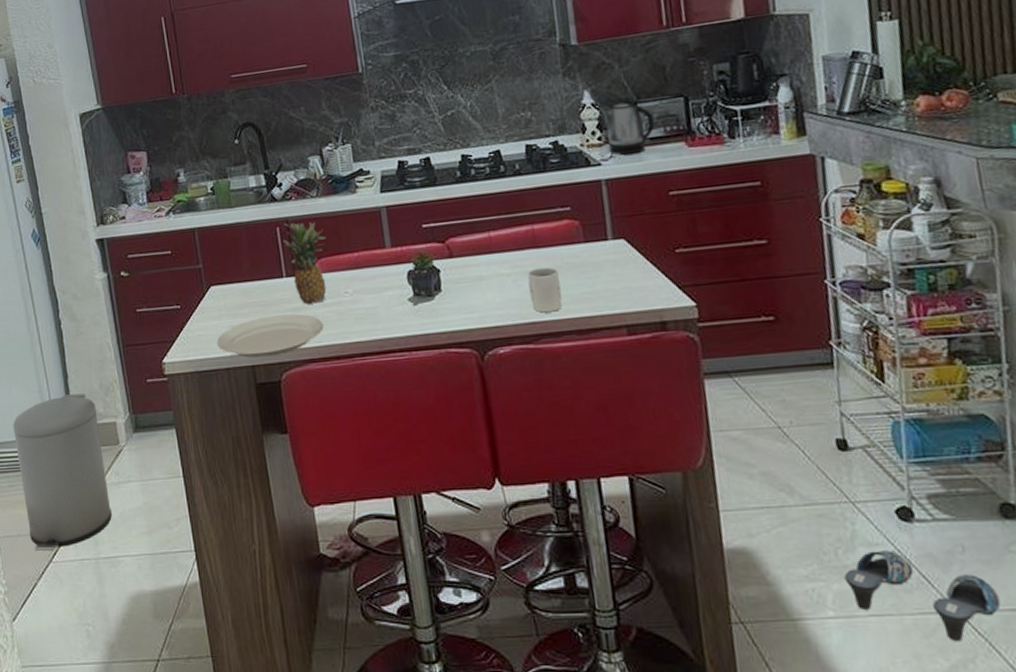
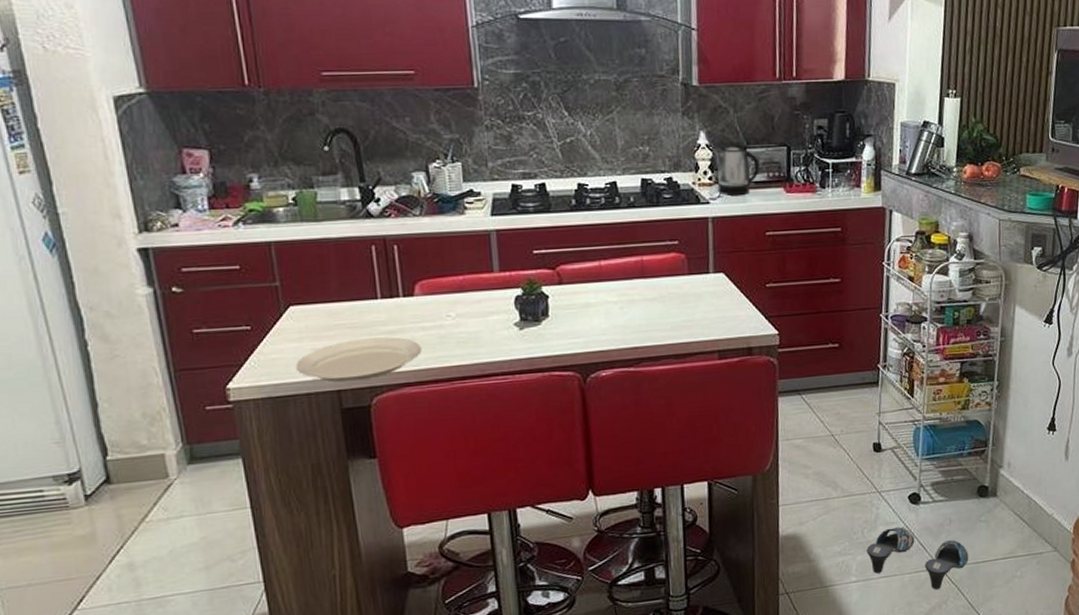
pedal bin: present [12,393,112,552] -> none [17,424,159,600]
fruit: present [283,222,327,304] -> none [379,241,429,327]
mug: present [527,267,562,313] -> none [633,296,664,339]

